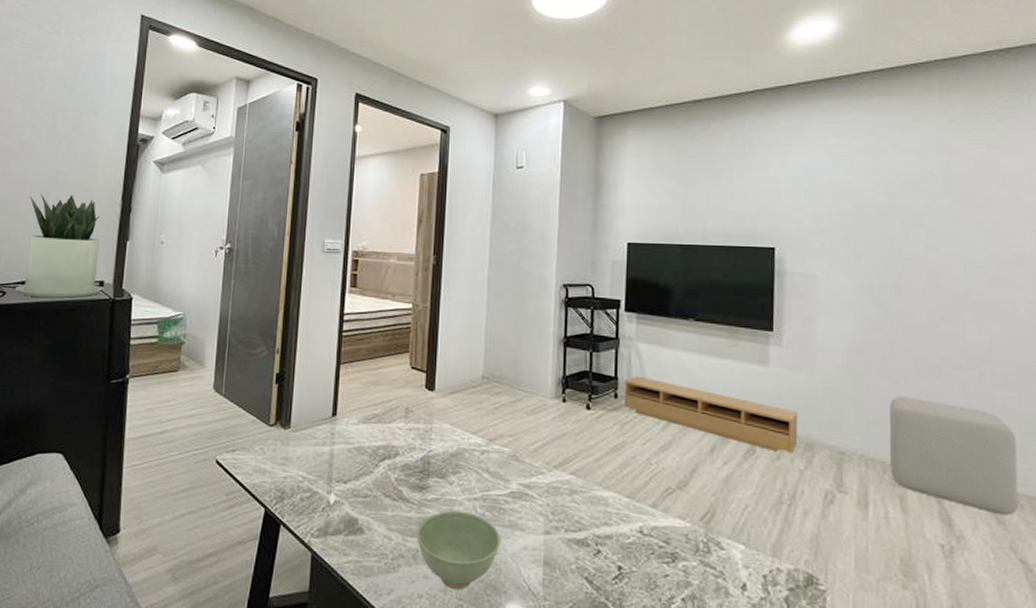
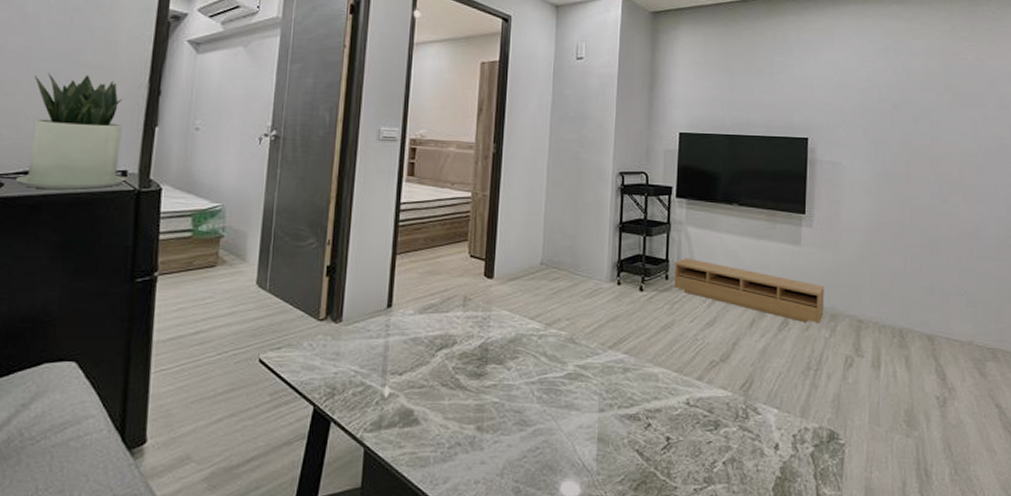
bowl: present [416,510,501,590] -> none [473,395,557,472]
pouf: present [889,397,1019,516] -> none [898,270,996,368]

